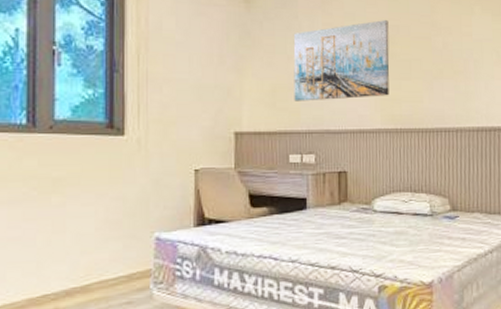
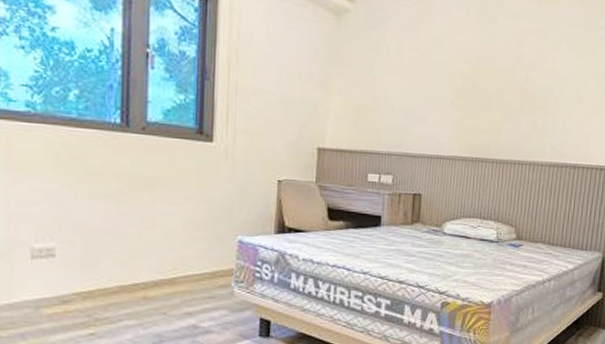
wall art: present [293,20,390,101] -> none [377,48,475,125]

